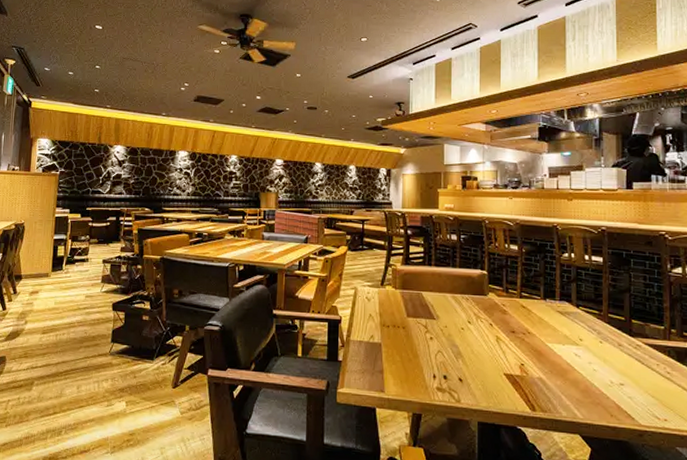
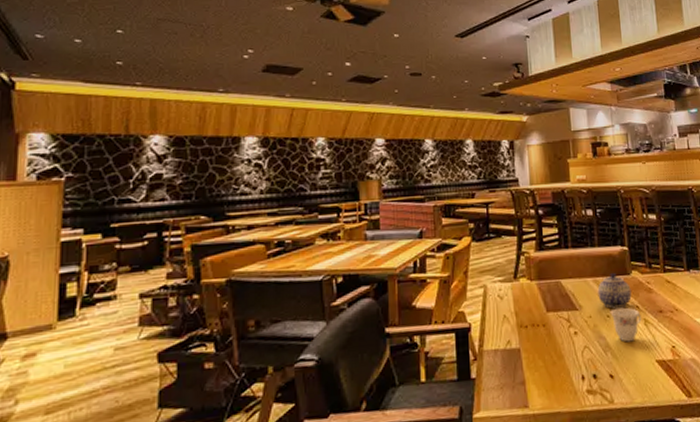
teapot: none [455,291,486,323] -> present [597,272,632,309]
teacup: none [465,323,494,354] -> present [610,307,642,342]

